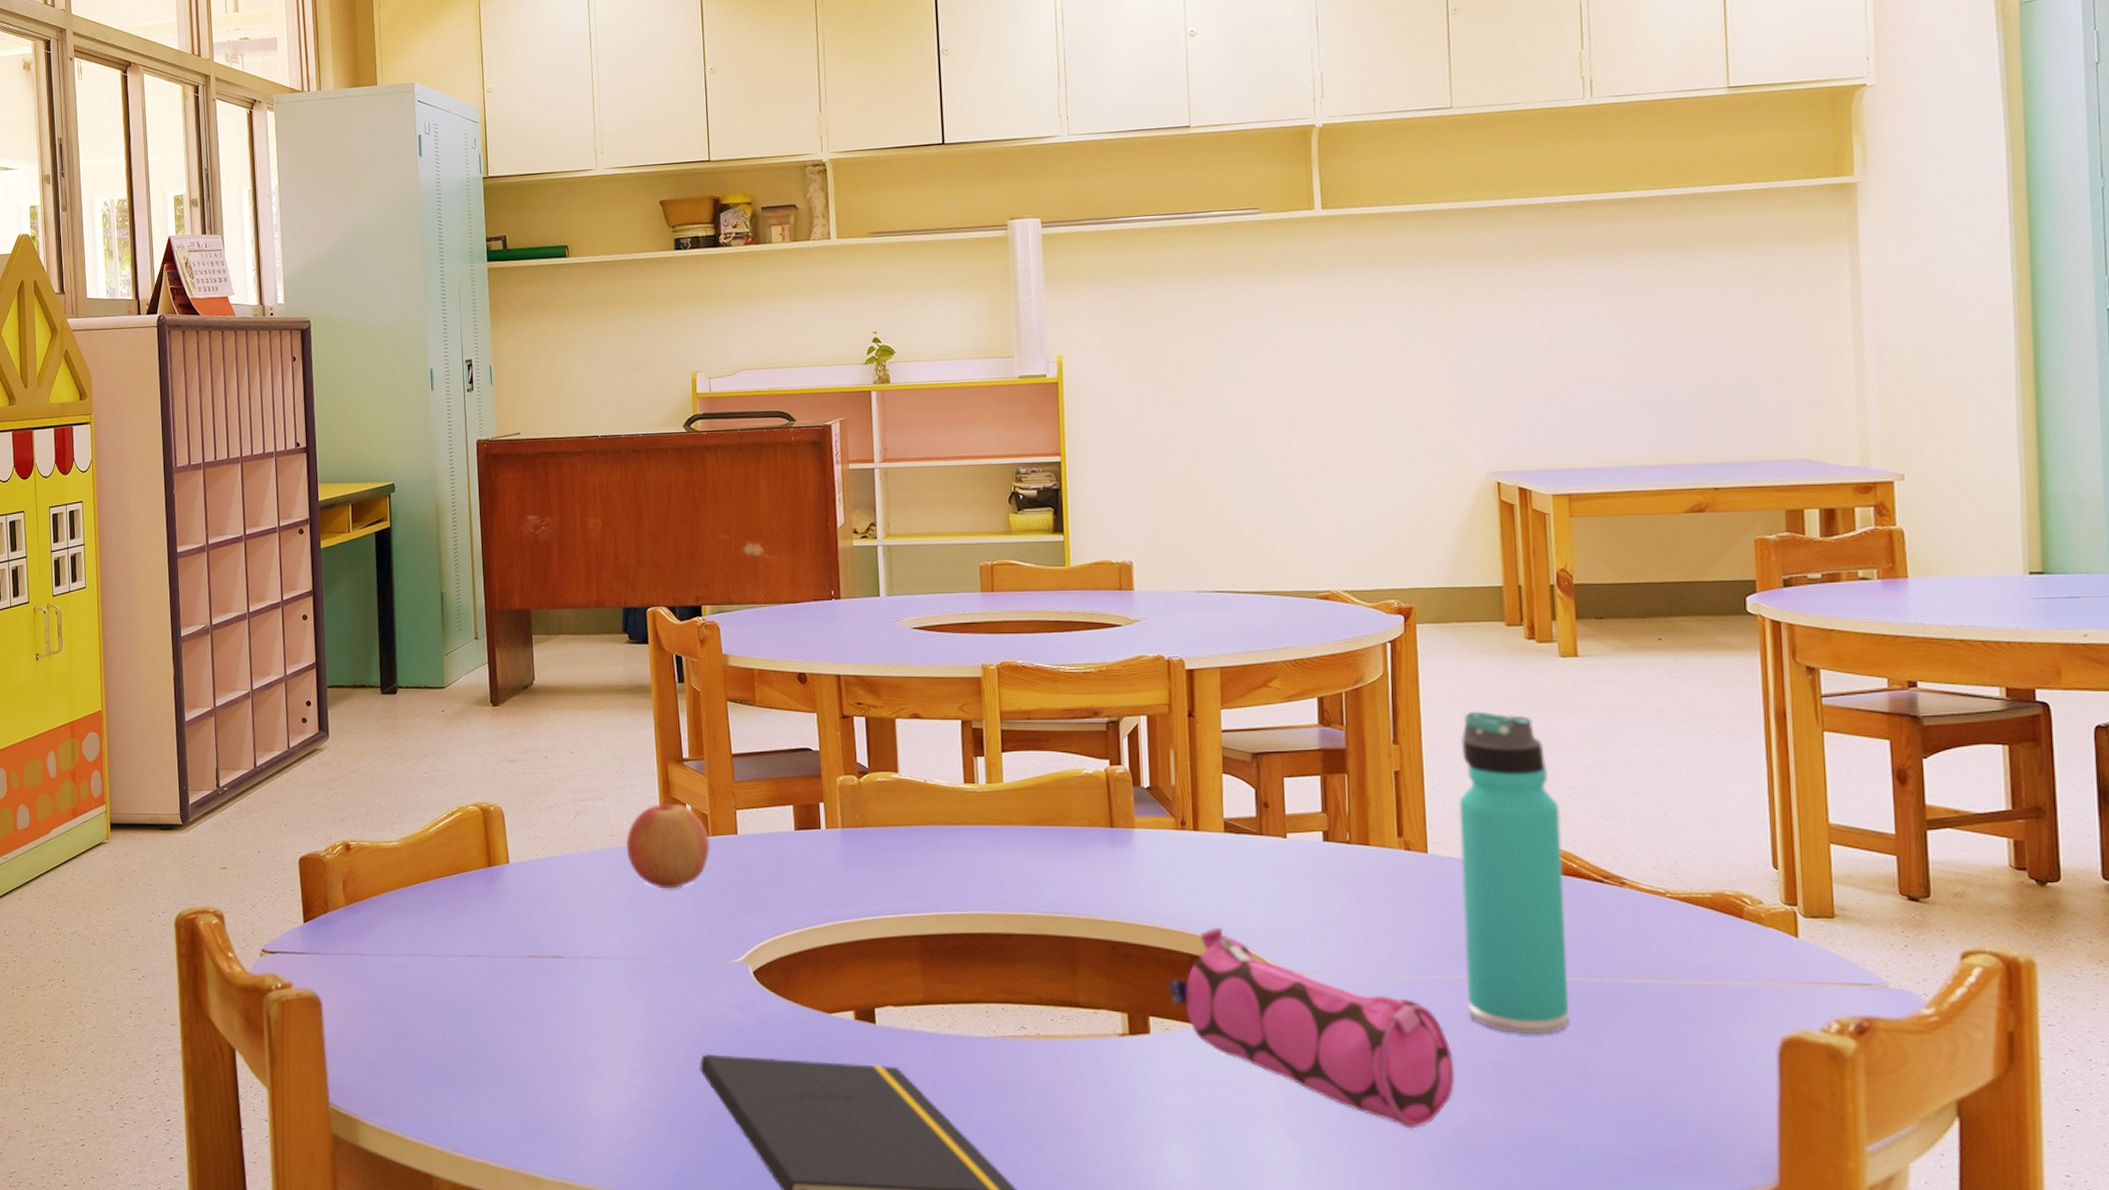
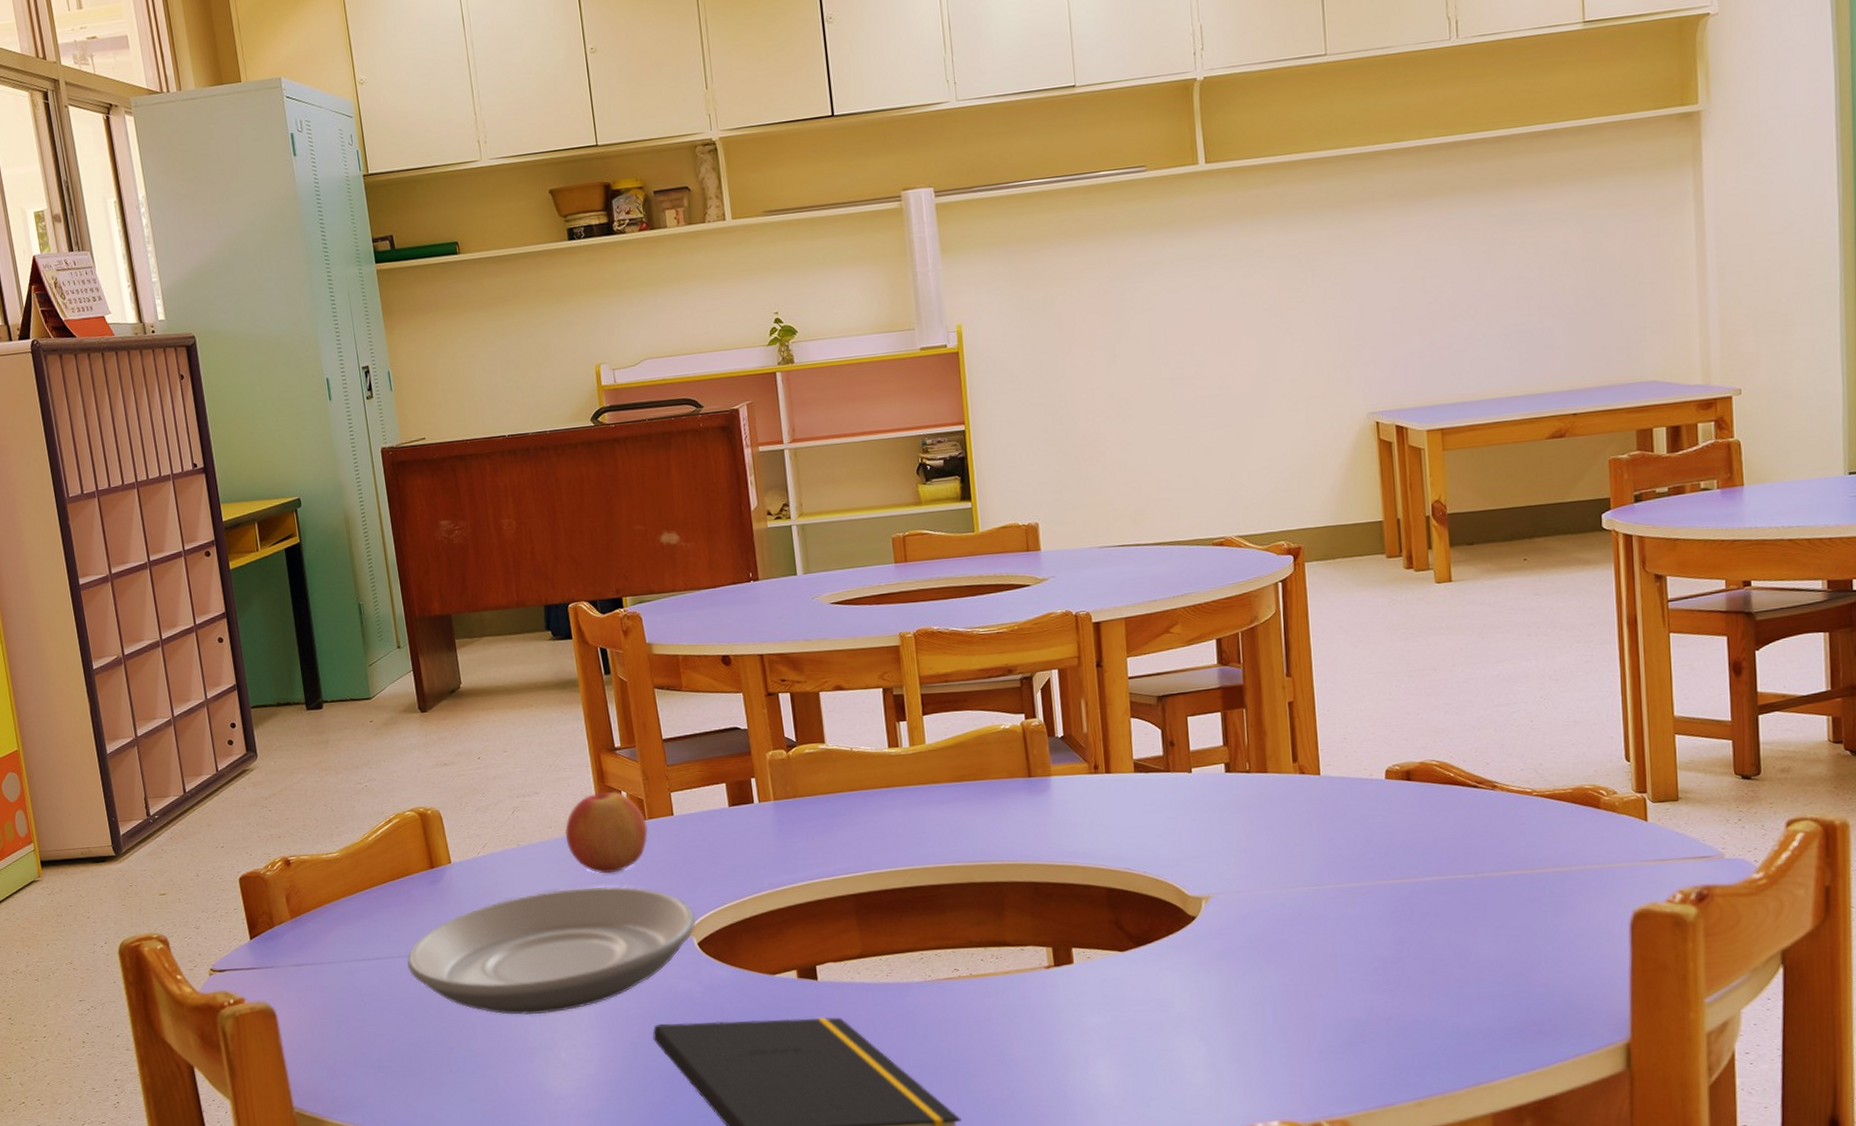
plate: none [457,901,752,1031] -> present [407,886,696,1015]
pencil case: present [1168,927,1456,1129] -> none [1088,860,1350,1025]
thermos bottle: present [1458,711,1570,1035] -> none [1347,639,1450,931]

